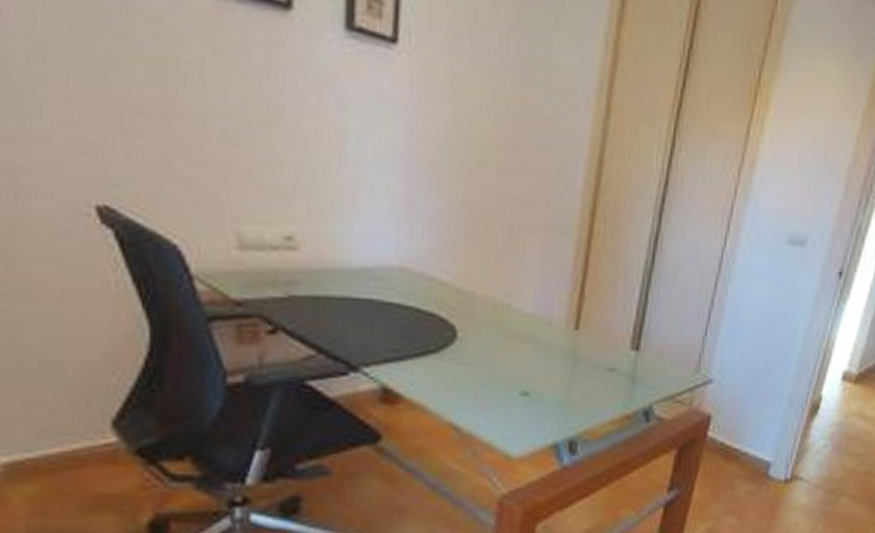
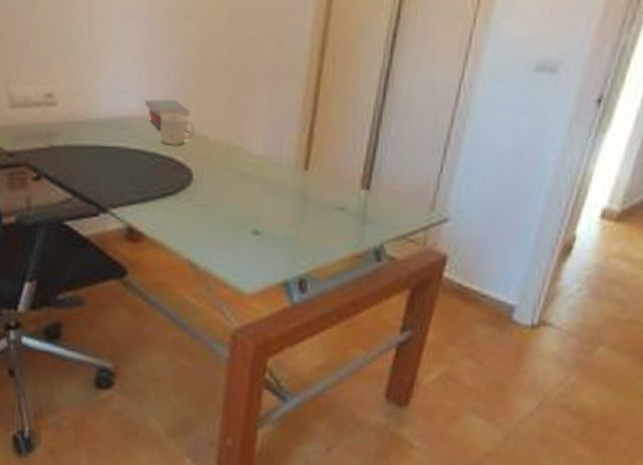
books: none [403,249,455,285] -> present [144,99,190,131]
mug: none [421,266,460,301] -> present [161,114,195,147]

